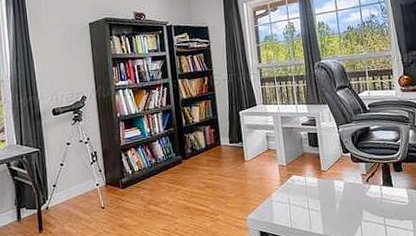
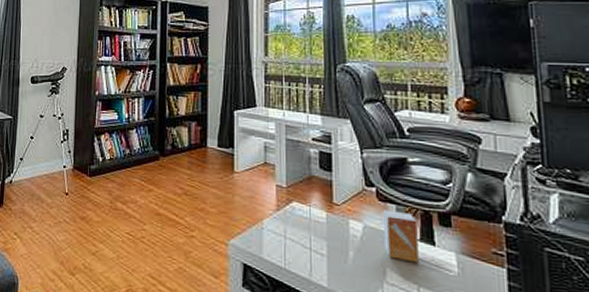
small box: none [356,167,384,203] -> present [382,210,419,263]

